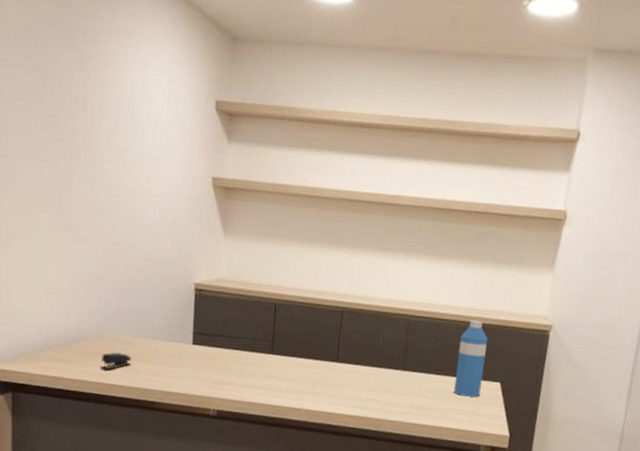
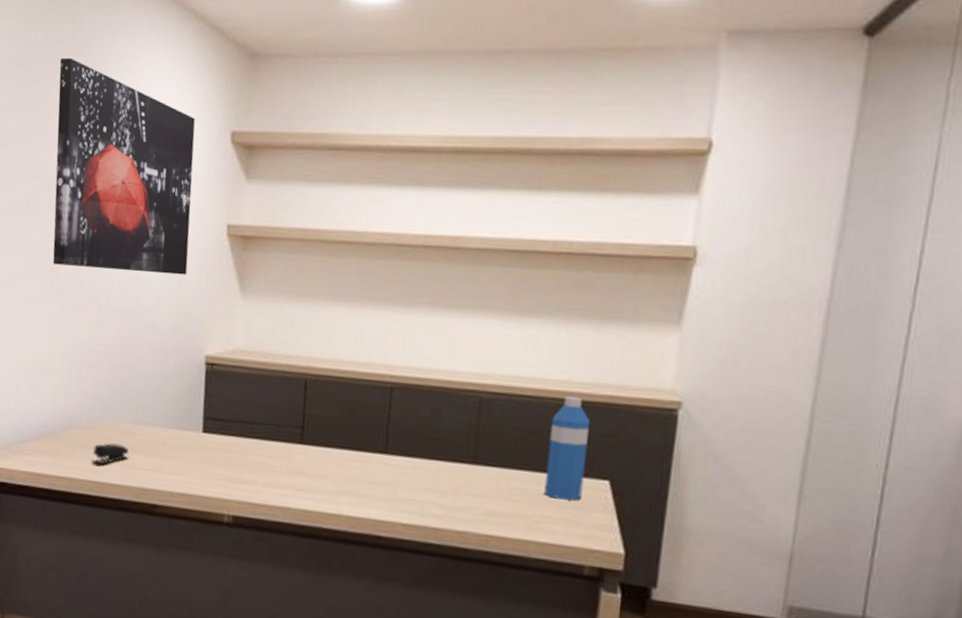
wall art: none [64,27,186,217] -> present [53,57,195,275]

